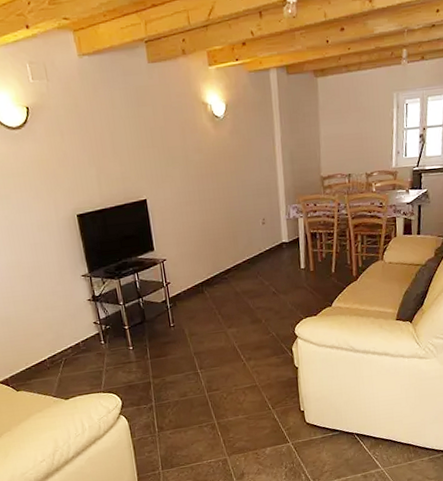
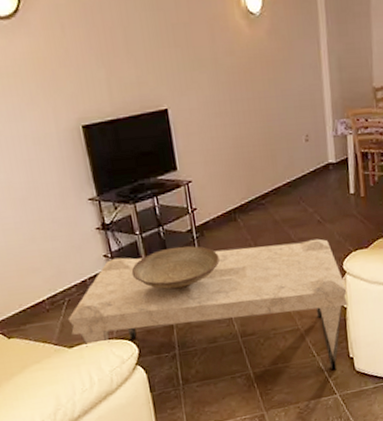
coffee table: none [64,307,300,422] -> present [67,238,348,371]
decorative bowl: none [116,314,189,351] -> present [131,246,220,290]

